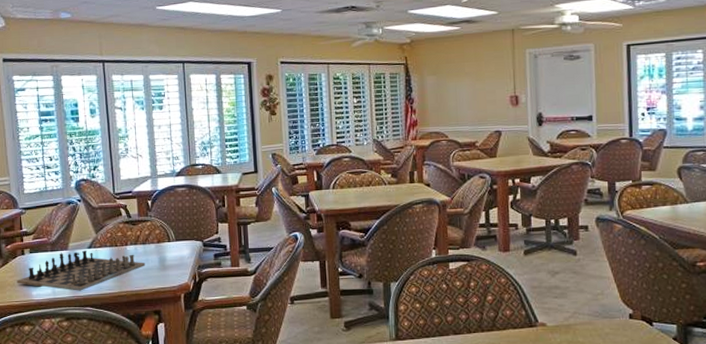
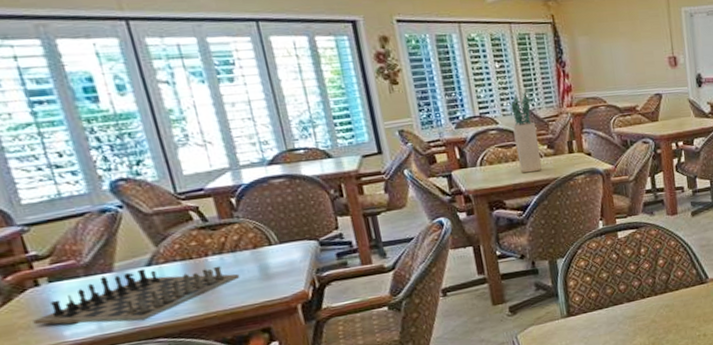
vase: none [363,122,385,199] -> present [511,89,543,173]

